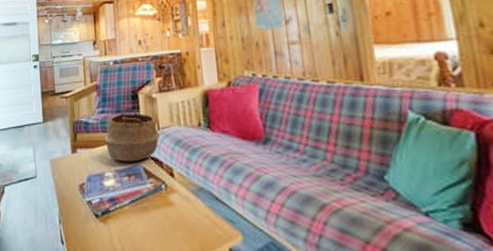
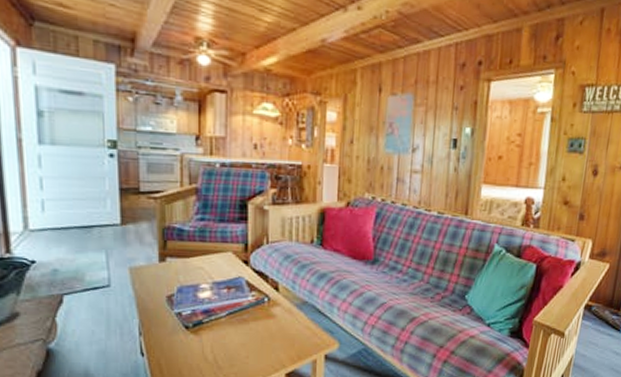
woven basket: present [104,100,161,162] -> none [202,210,269,275]

